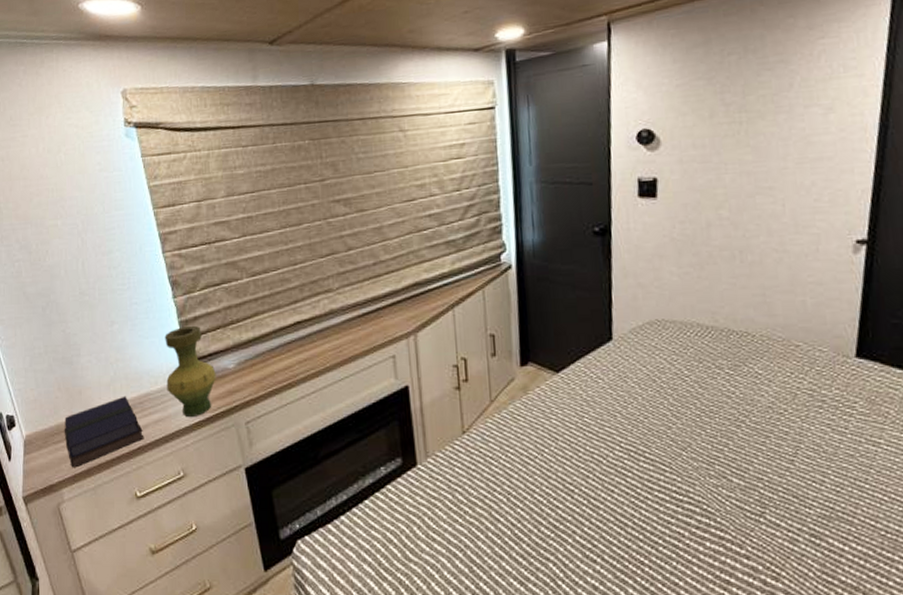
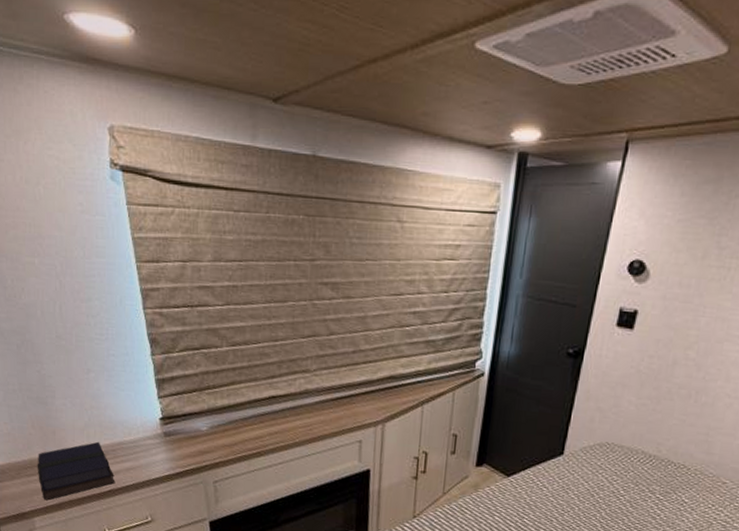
vase: present [165,325,216,418] -> none [140,384,189,471]

